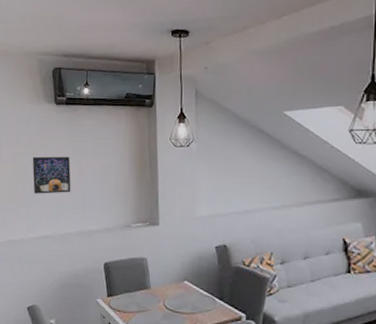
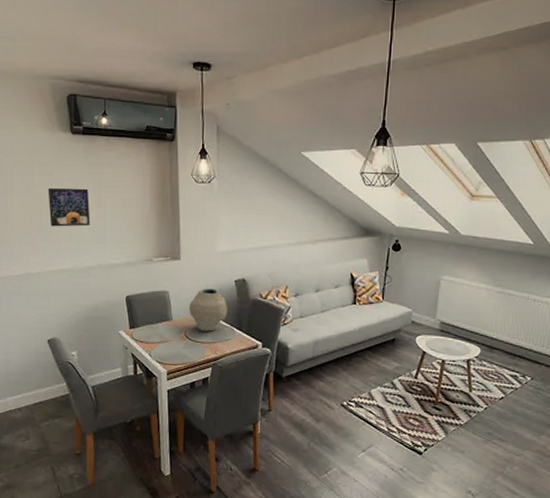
vase: none [168,255,208,301] -> present [189,288,227,332]

